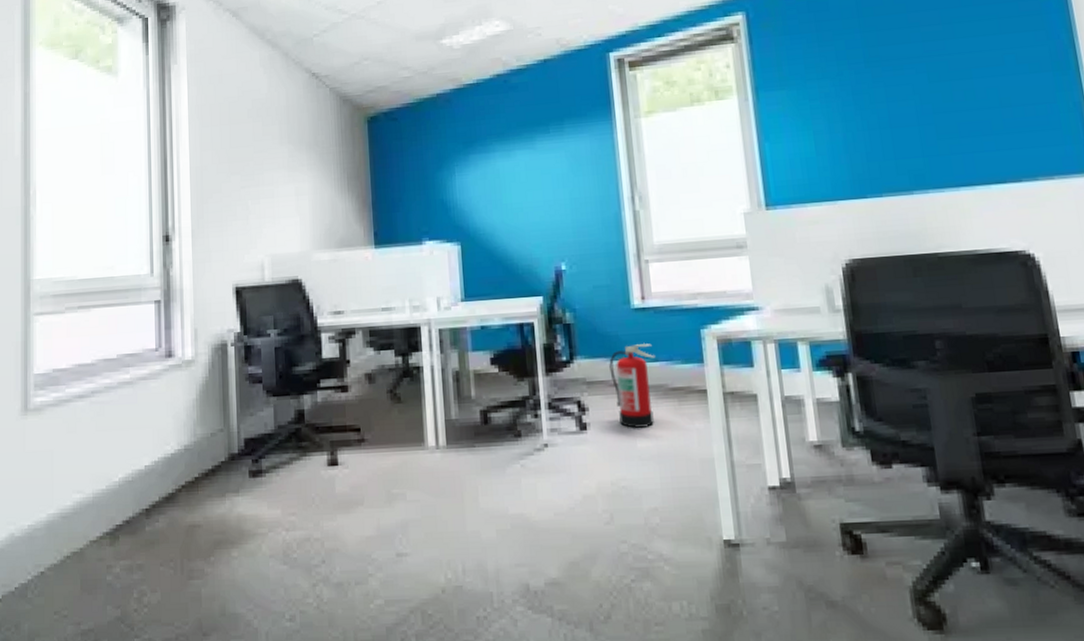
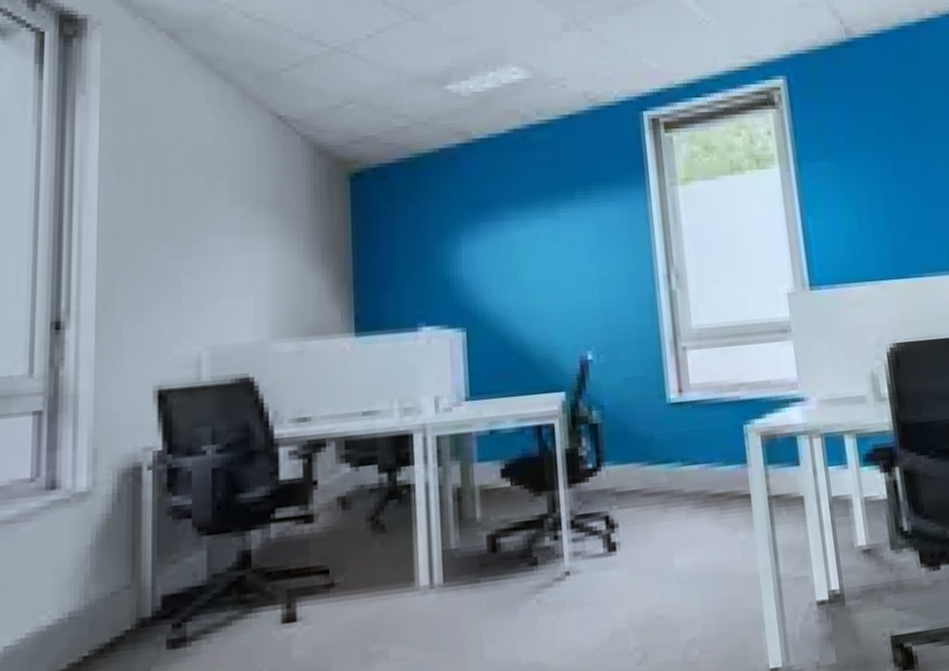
fire extinguisher: present [609,342,656,429] -> none [642,443,695,546]

